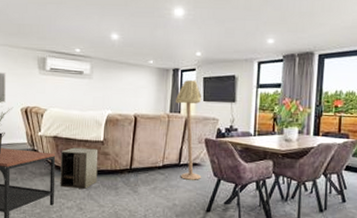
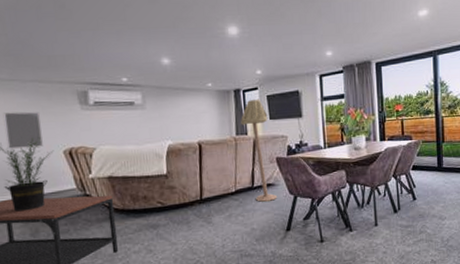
speaker: present [60,147,99,189] -> none [119,183,166,231]

